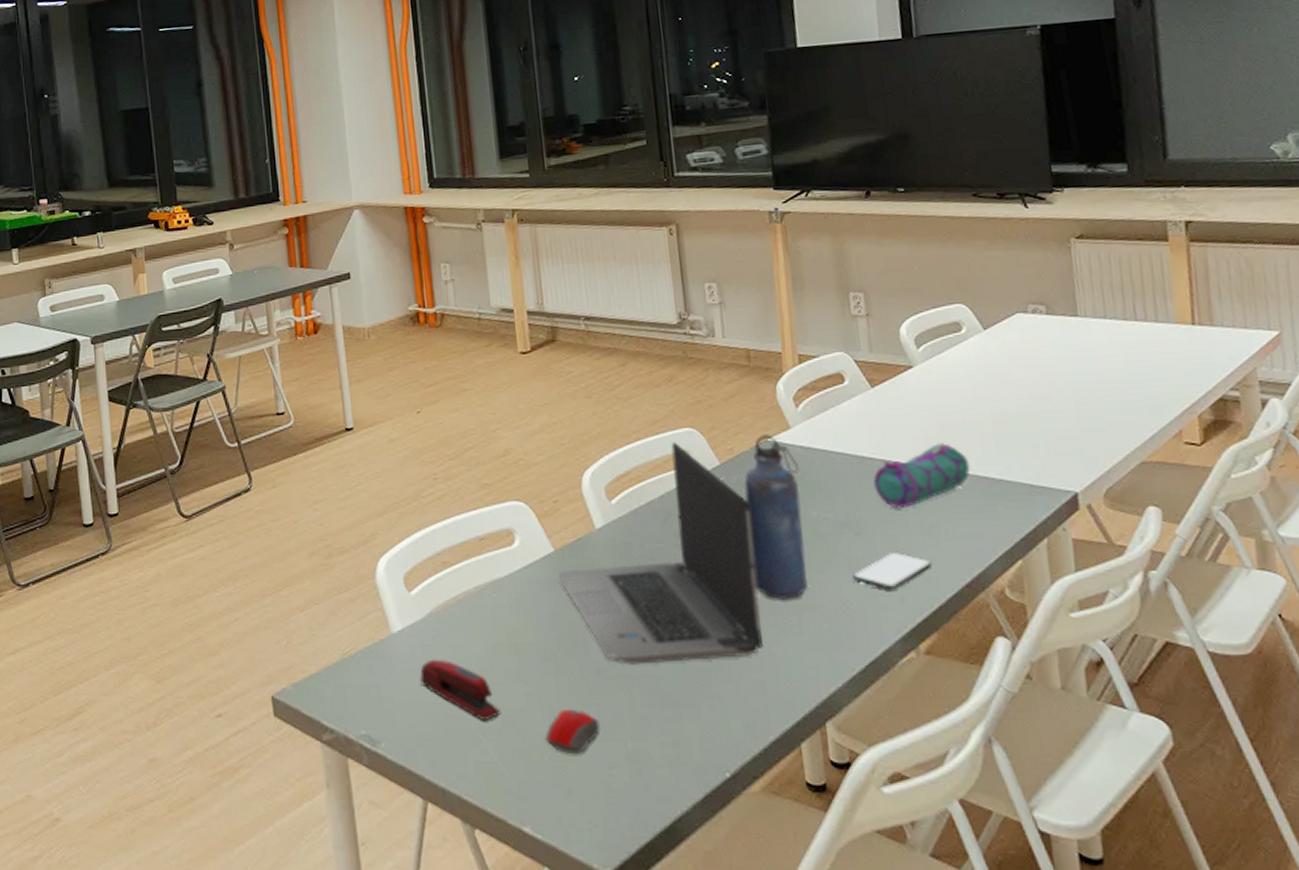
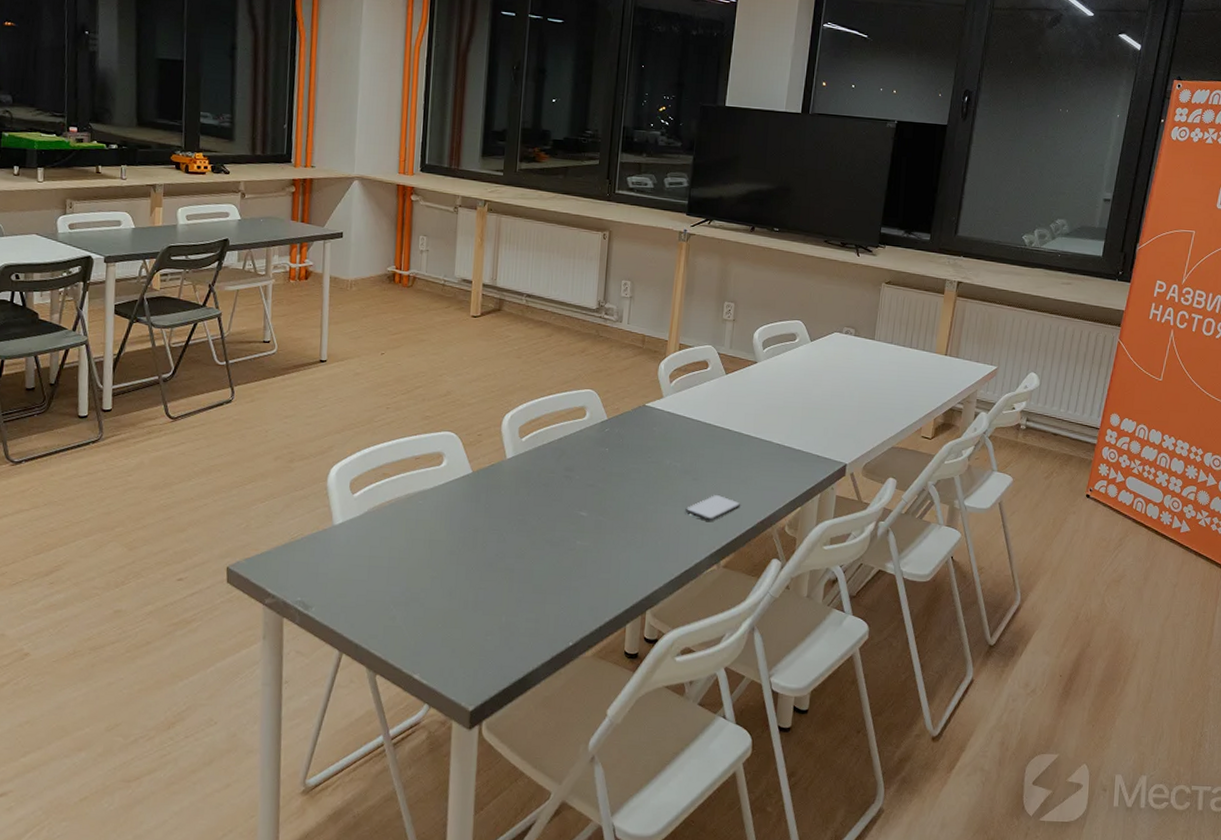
stapler: present [420,659,501,720] -> none [351,547,411,595]
computer mouse: present [545,710,600,755] -> none [441,591,484,624]
laptop computer: present [557,441,763,665] -> none [471,398,622,562]
water bottle: present [744,434,808,599] -> none [616,400,665,522]
pencil case: present [873,443,971,509] -> none [713,420,781,465]

